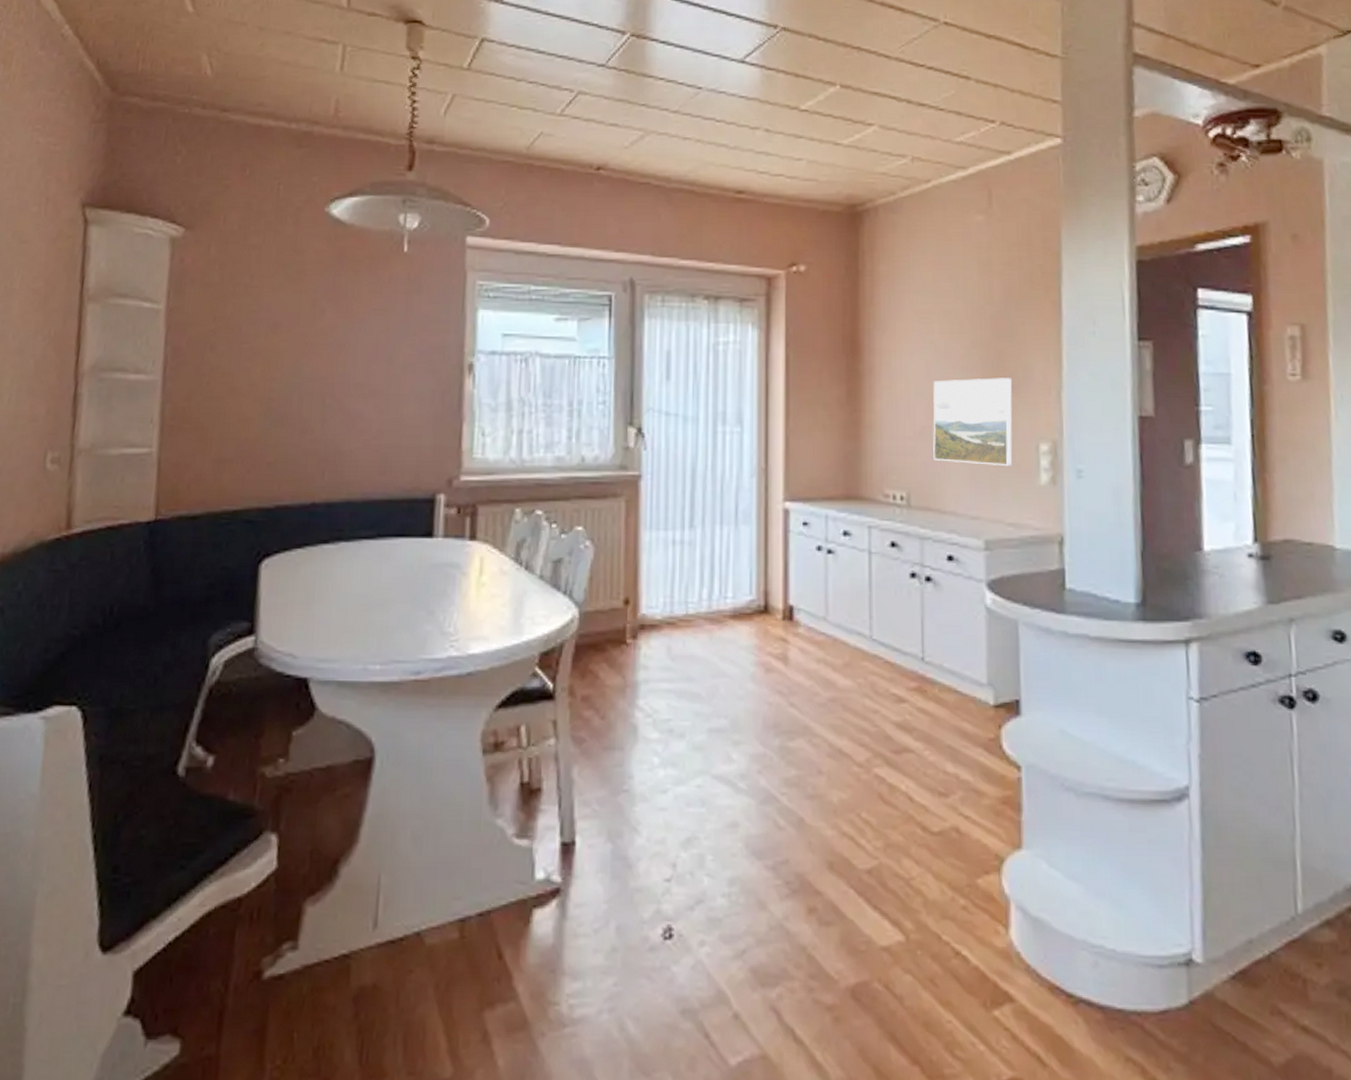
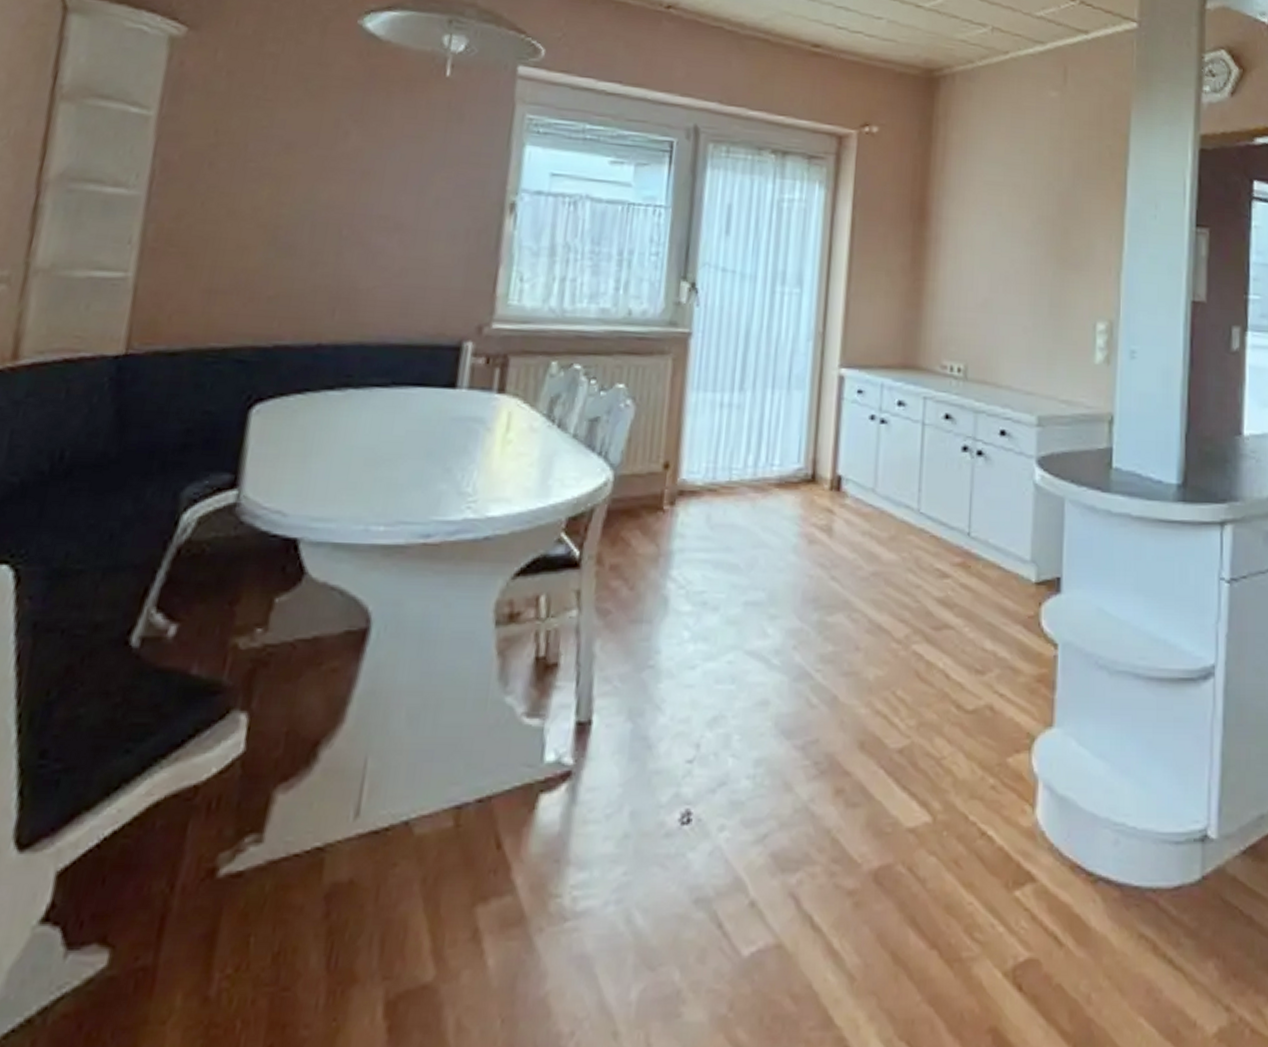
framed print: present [933,378,1013,467] -> none [993,253,1075,344]

